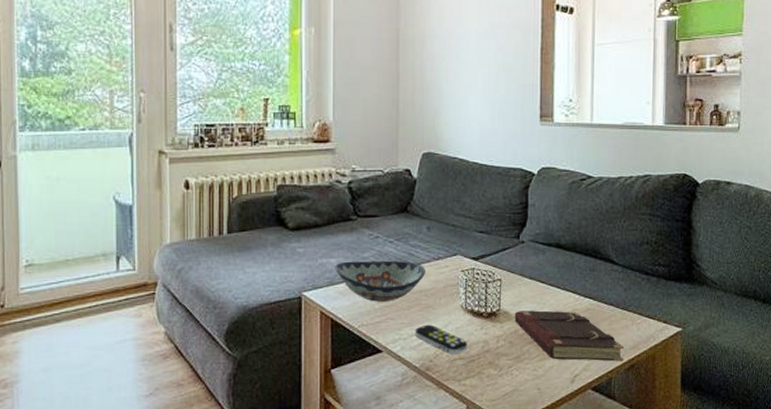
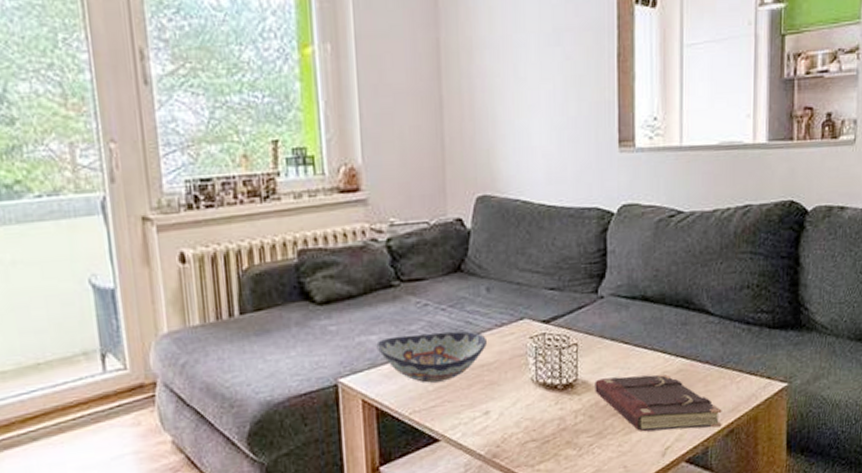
remote control: present [415,324,468,355] -> none [478,403,541,437]

